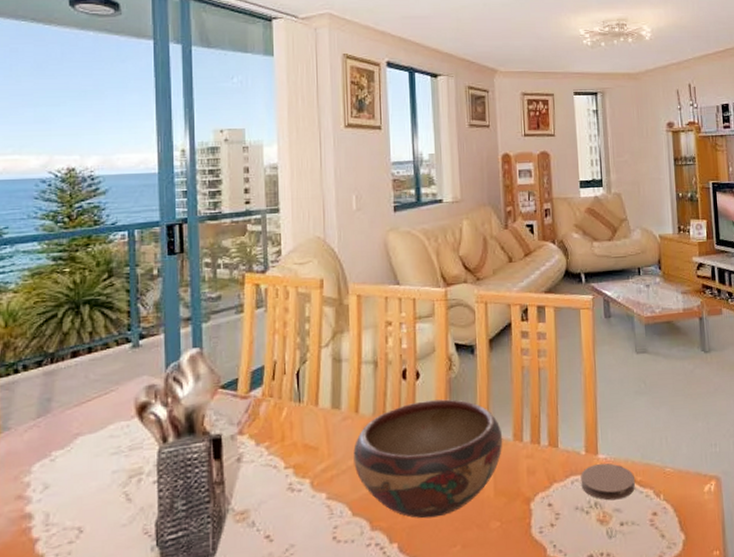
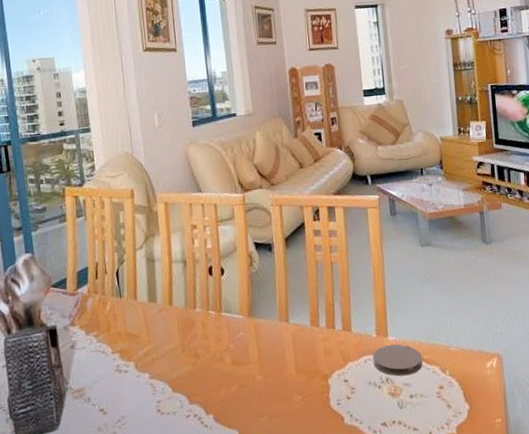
decorative bowl: present [353,399,503,519] -> none [170,291,302,394]

